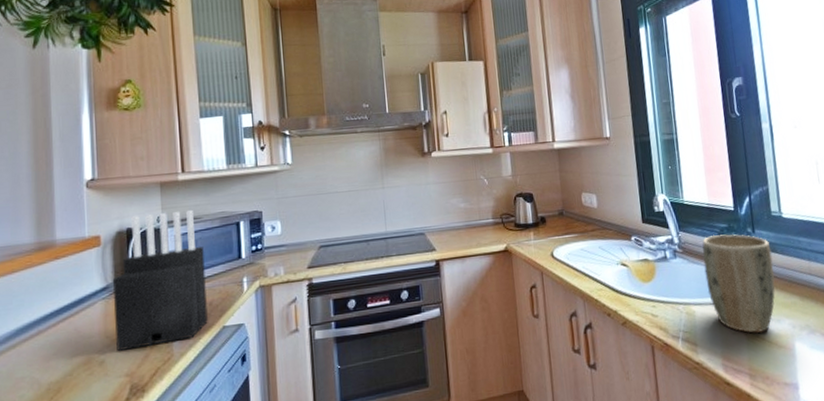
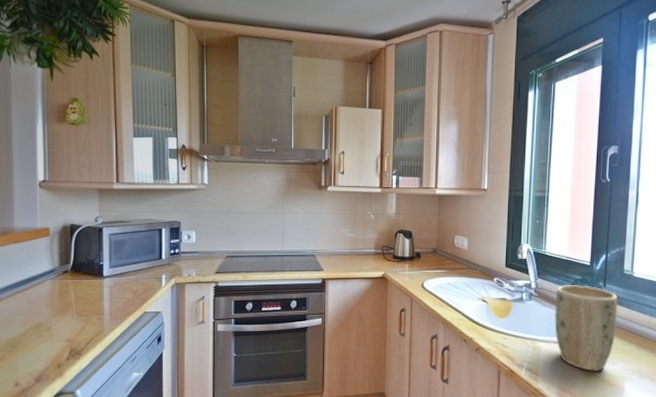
knife block: present [113,209,208,351] -> none [59,214,132,322]

